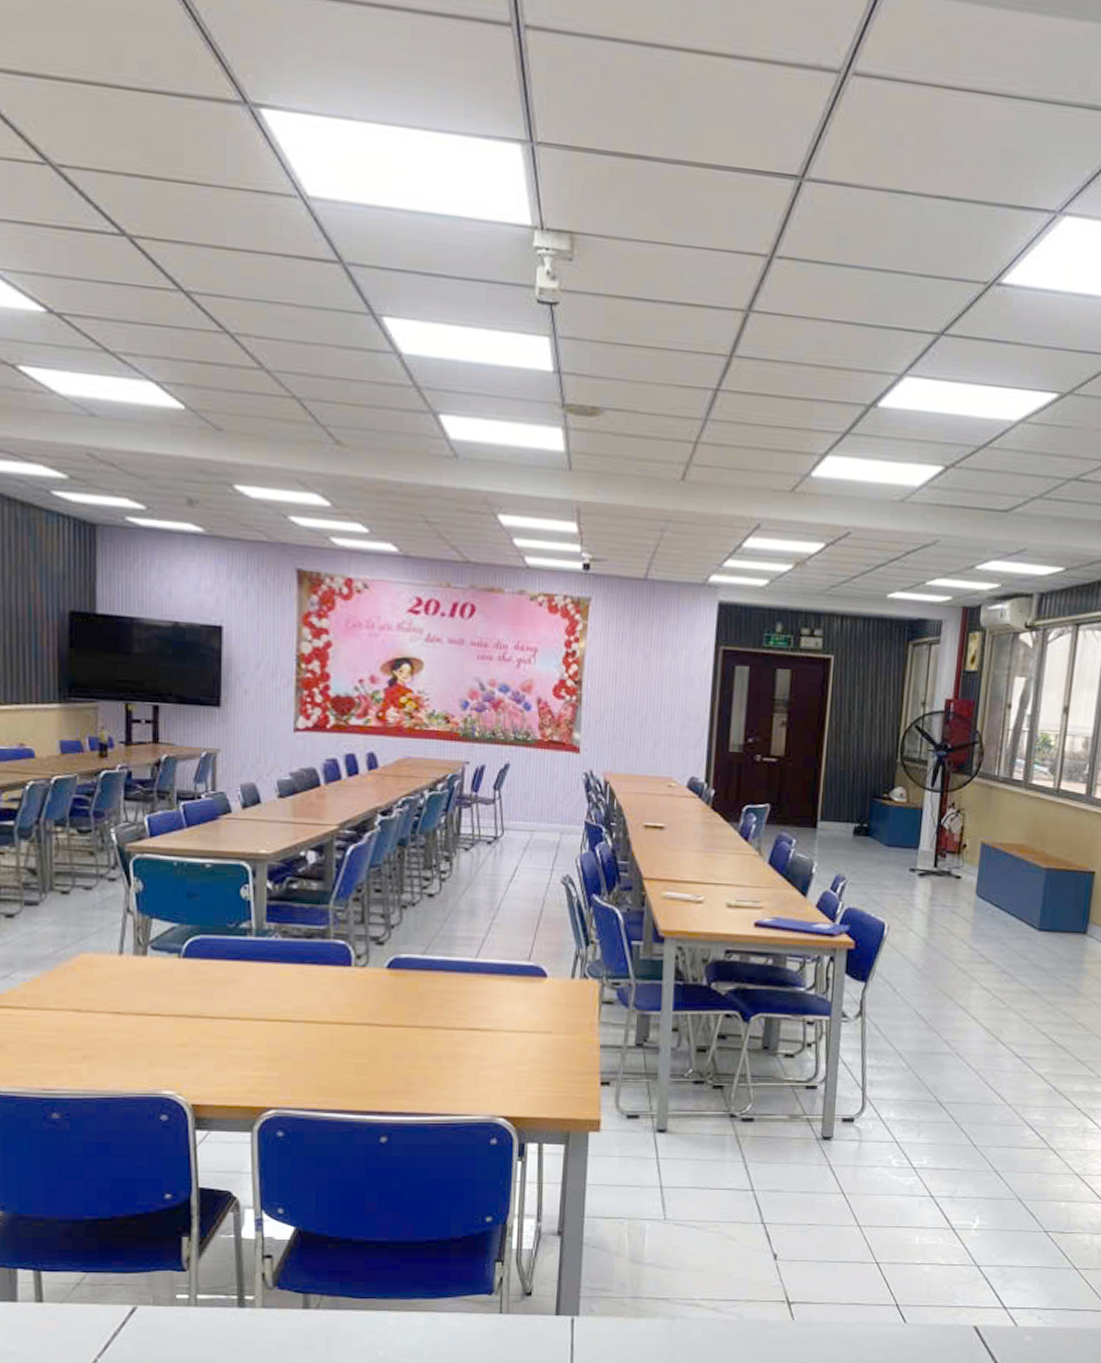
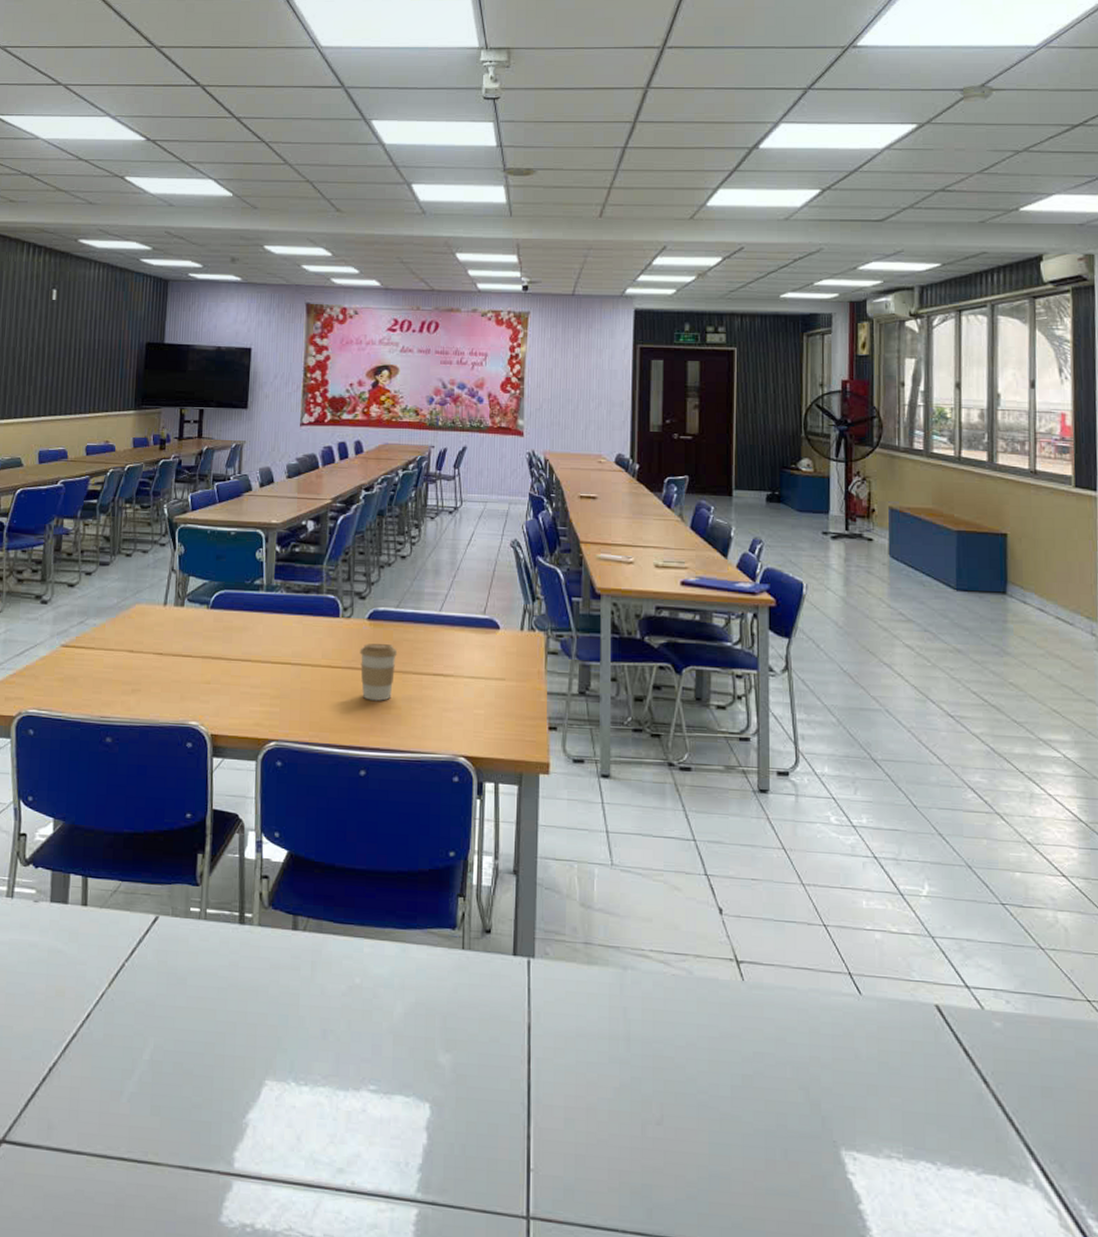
coffee cup: none [378,996,425,1060] -> present [360,643,398,701]

